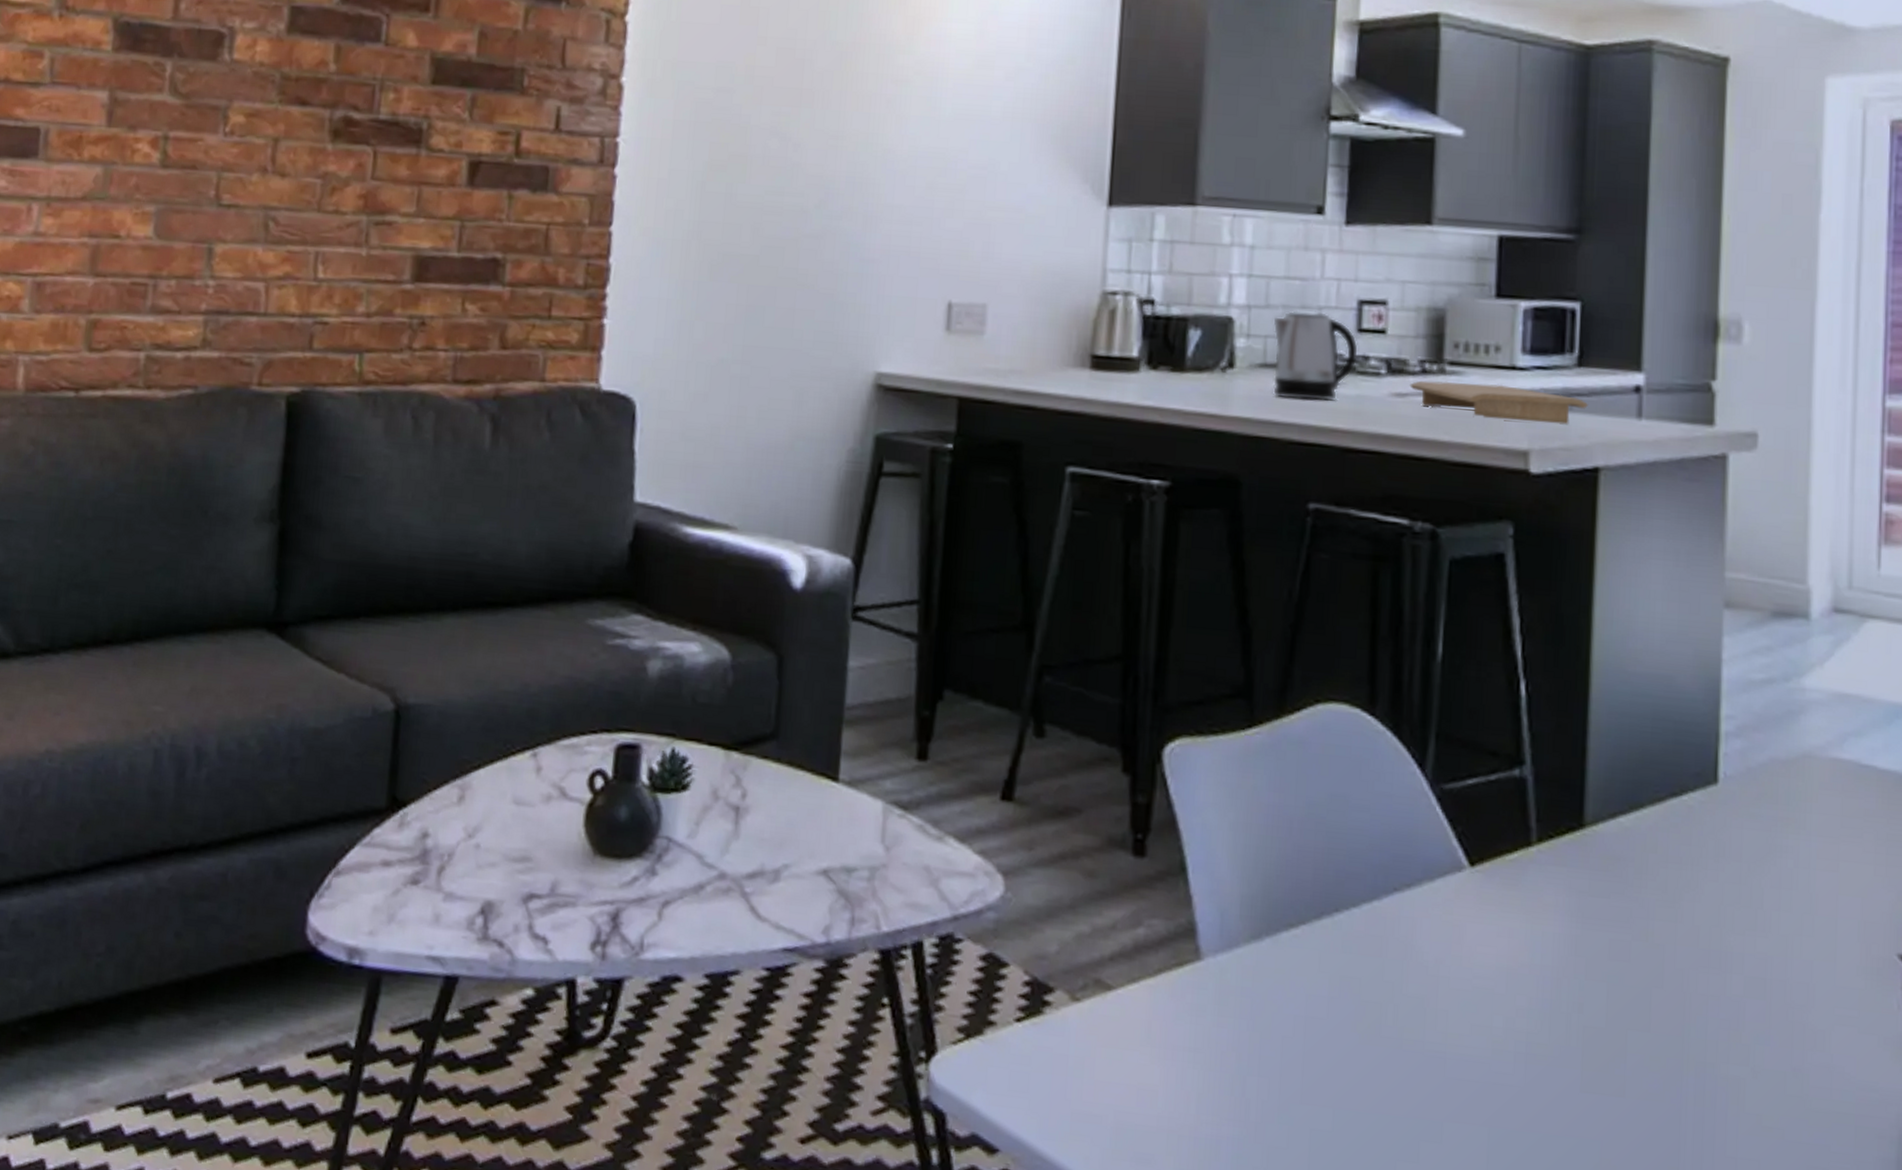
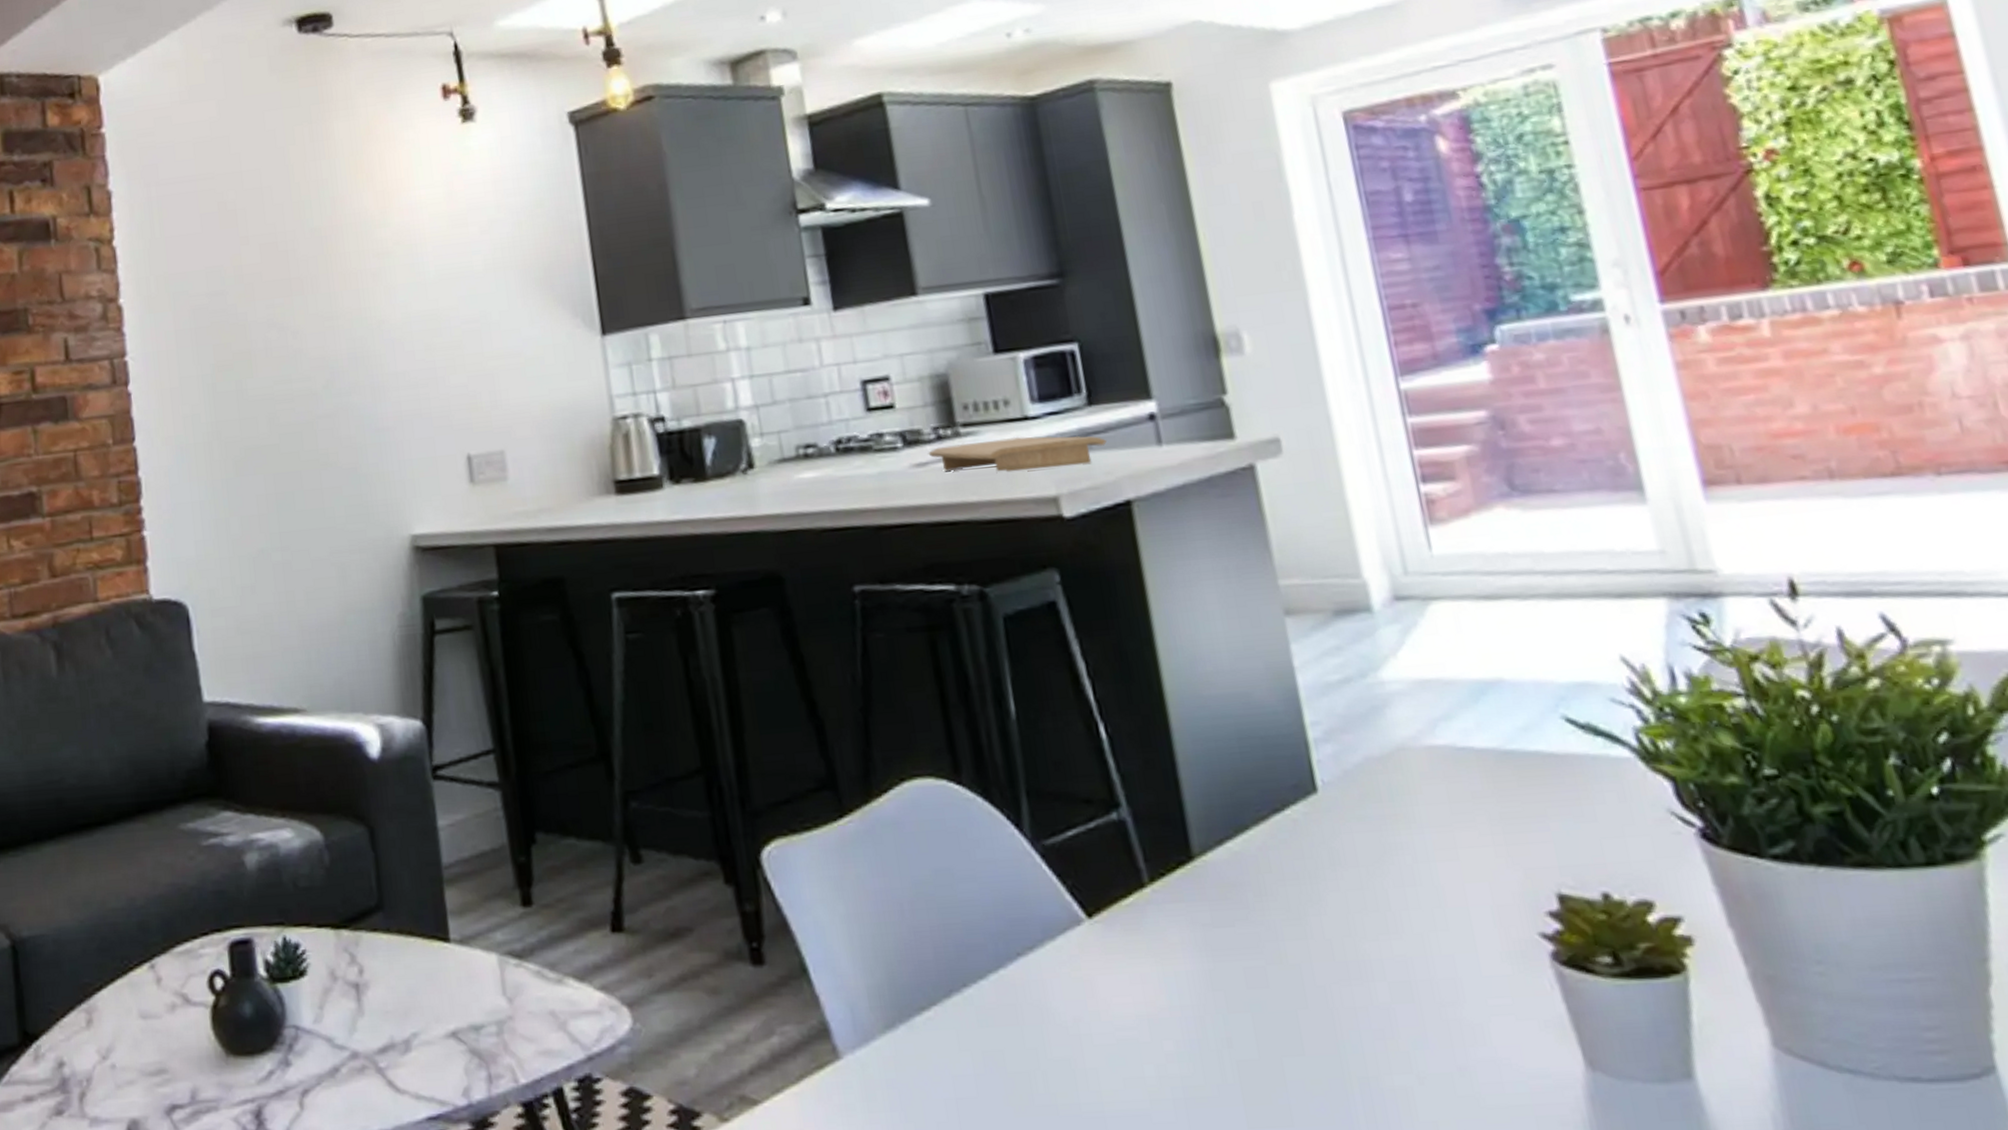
kettle: present [1273,309,1358,401] -> none [783,398,872,488]

